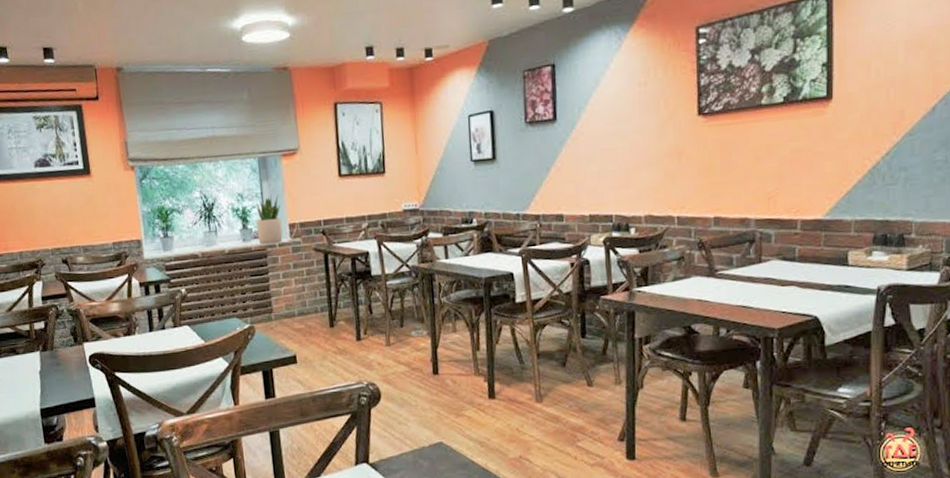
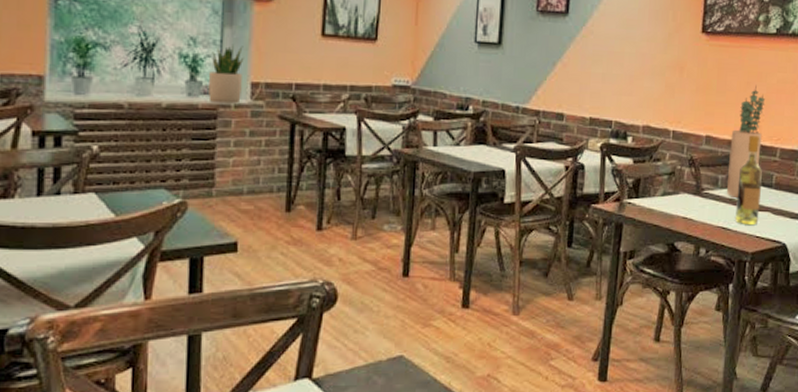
vase: none [742,158,779,276] -> present [726,85,766,199]
bottle: none [755,210,784,302] -> present [735,135,763,226]

